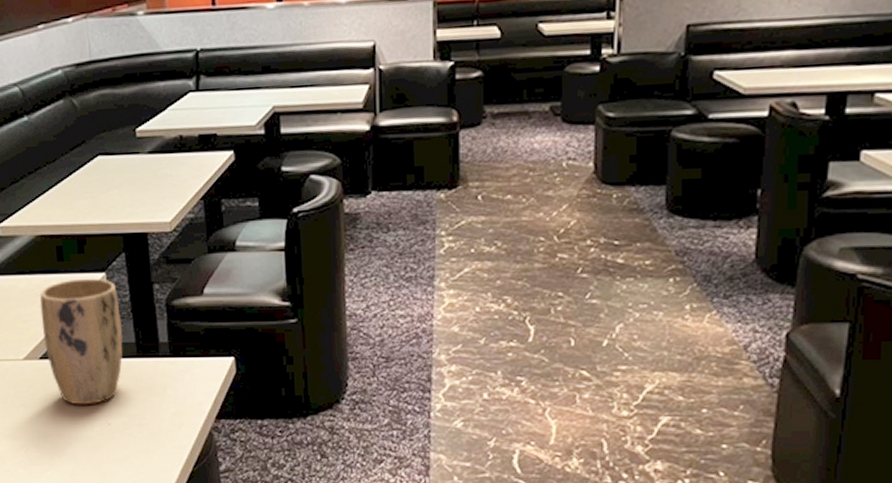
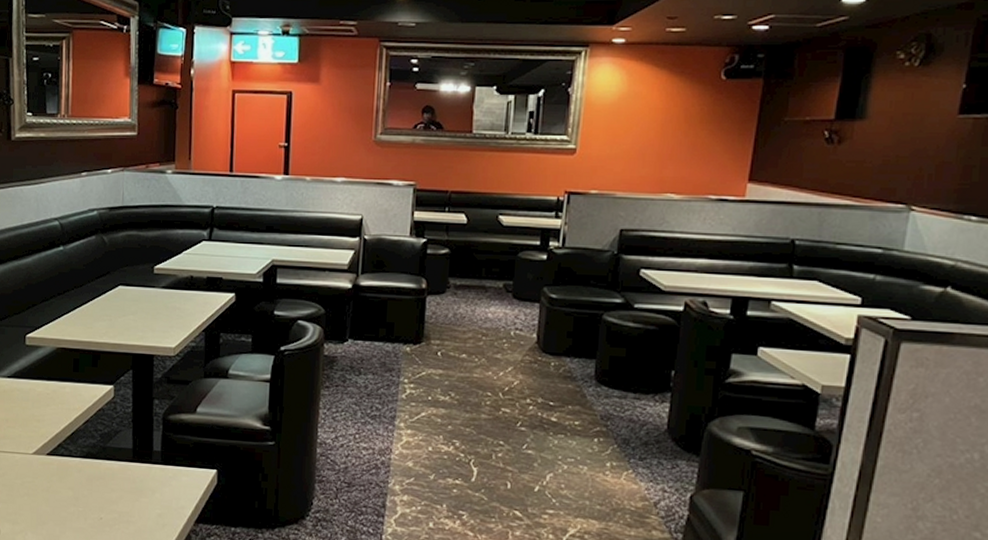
plant pot: present [39,278,123,405] -> none [52,388,122,500]

